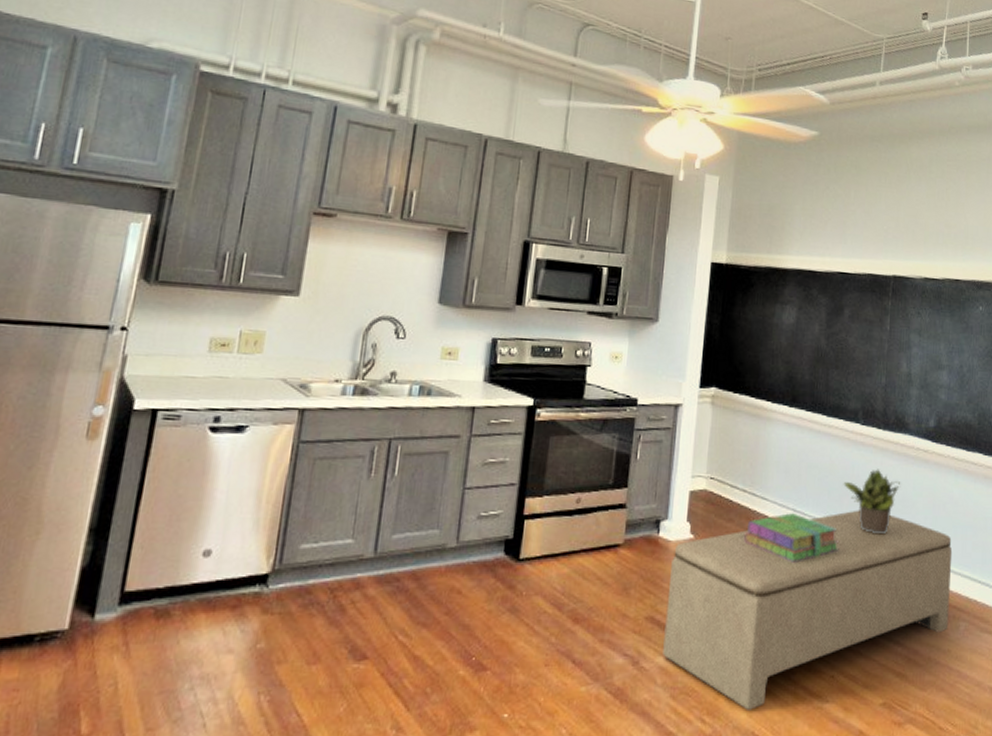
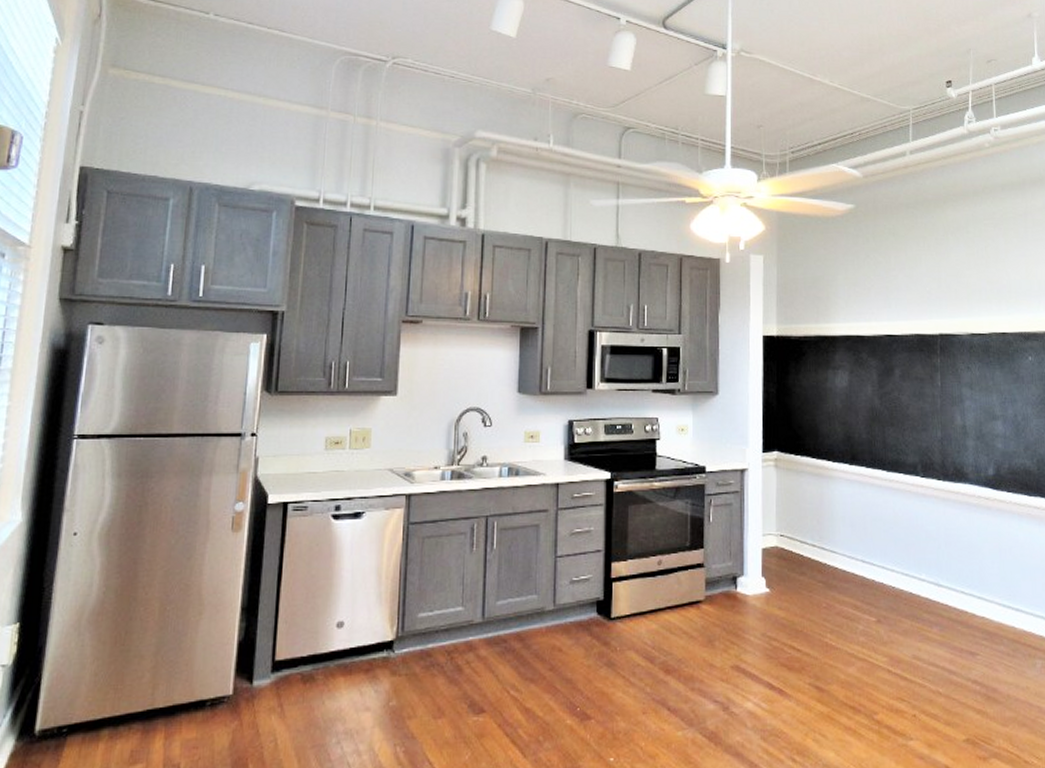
bench: present [663,510,953,710] -> none [750,558,1025,749]
stack of books: present [744,513,838,563] -> none [817,564,909,610]
potted plant: present [843,469,900,533] -> none [908,518,964,579]

